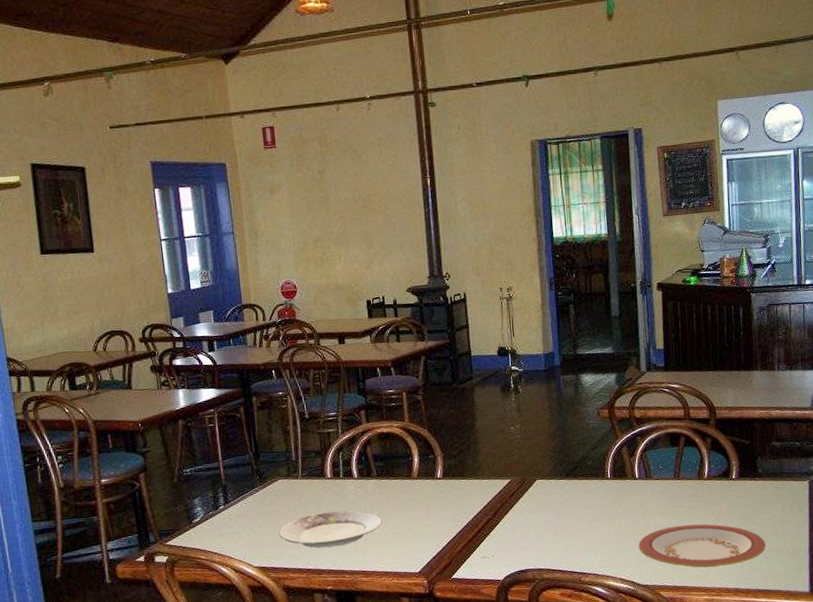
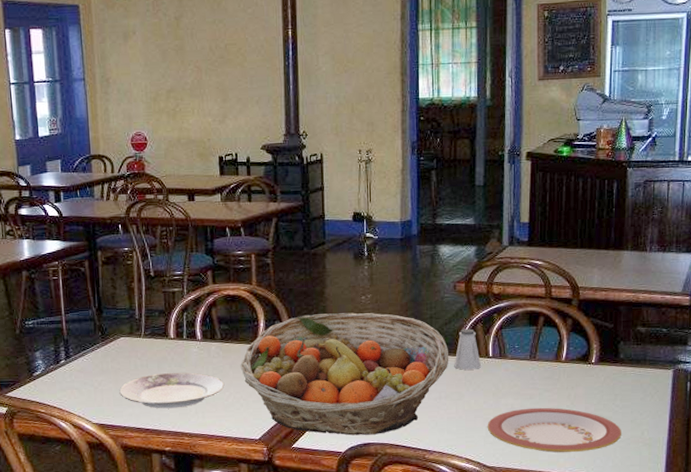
fruit basket: none [397,442,598,563] -> present [240,312,449,436]
saltshaker: none [603,452,628,493] -> present [454,328,481,370]

